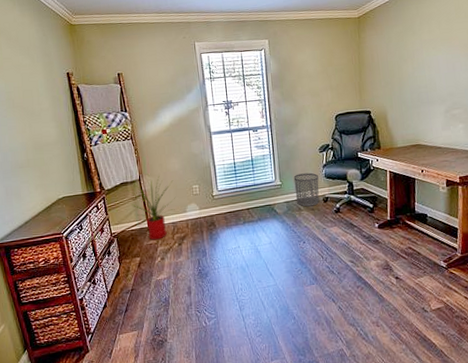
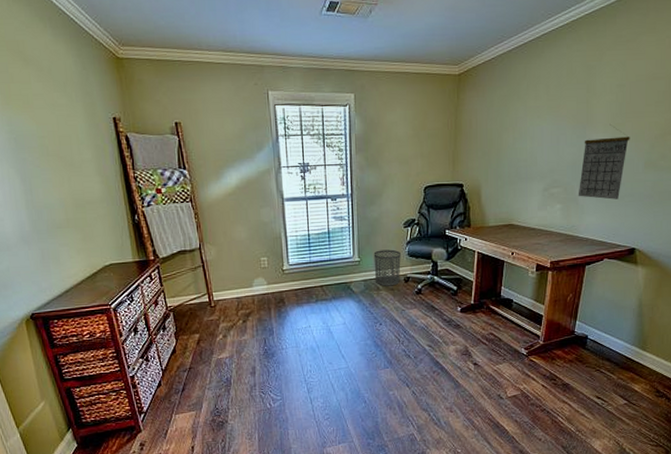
house plant: present [127,176,175,240] -> none [185,245,240,316]

